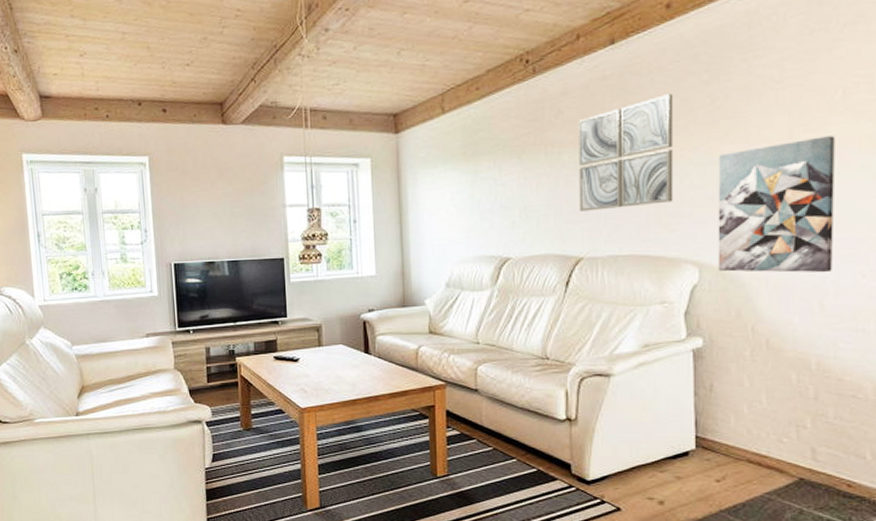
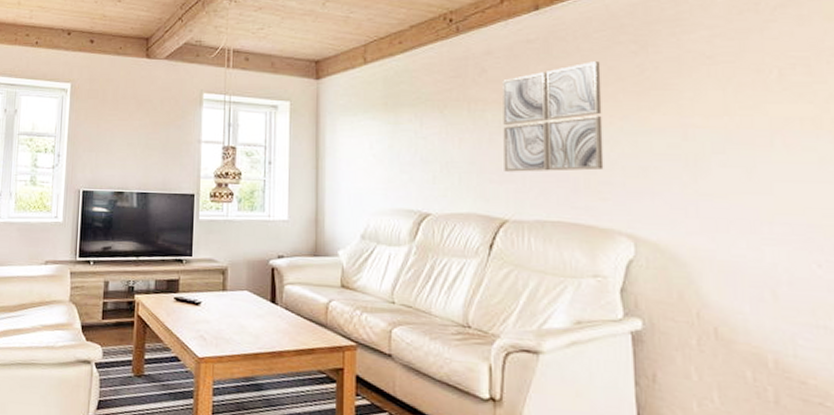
wall art: present [717,136,835,273] -> none [650,115,783,259]

